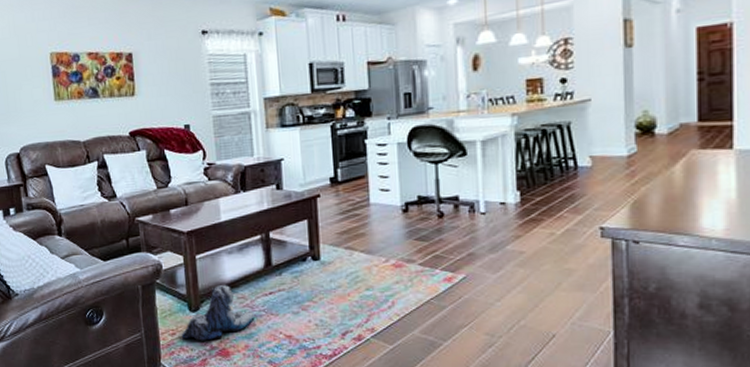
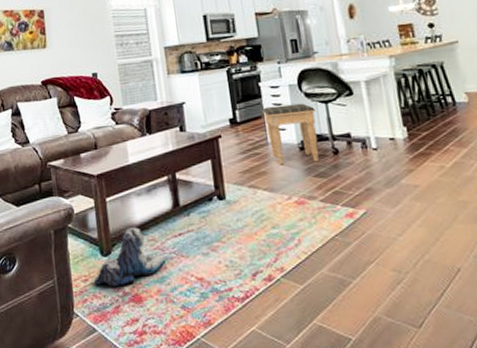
footstool: none [366,163,424,227] -> present [262,103,320,165]

